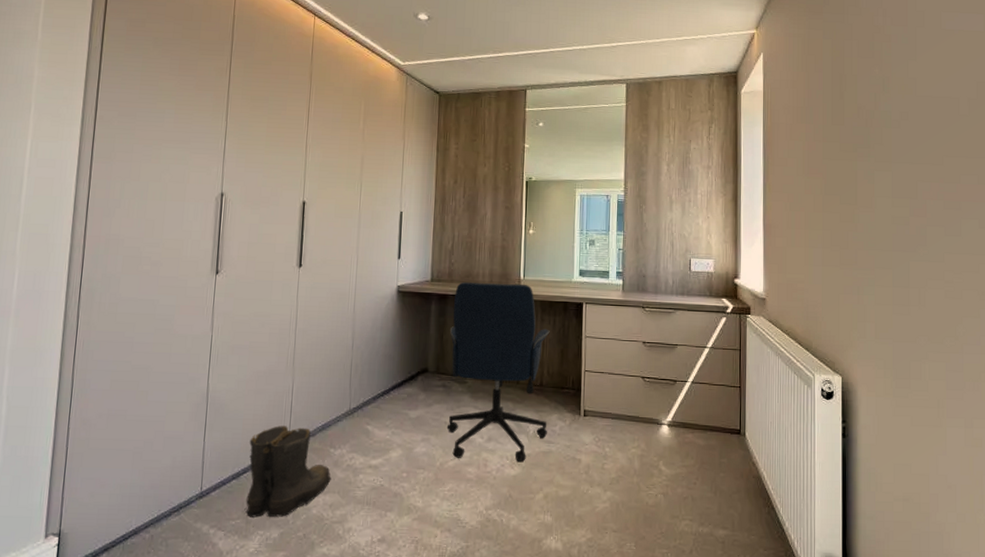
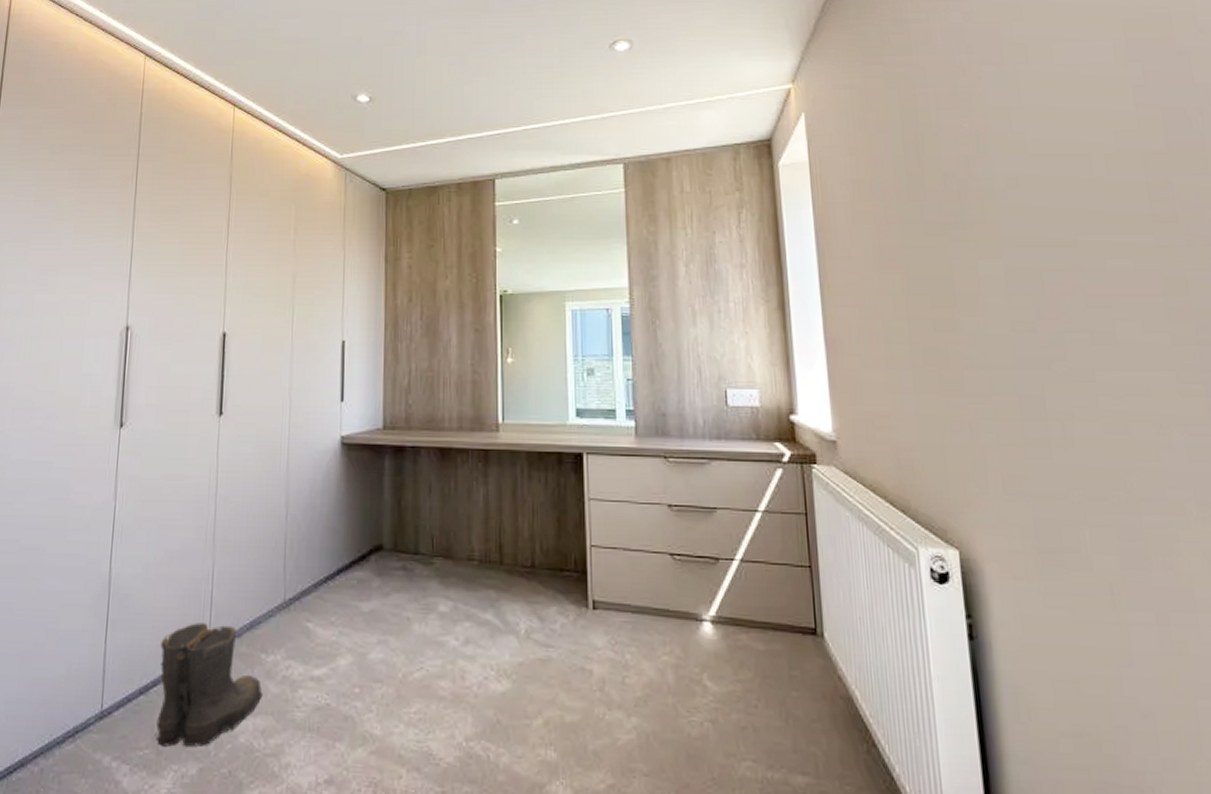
office chair: present [446,281,550,462] -> none [409,428,544,674]

